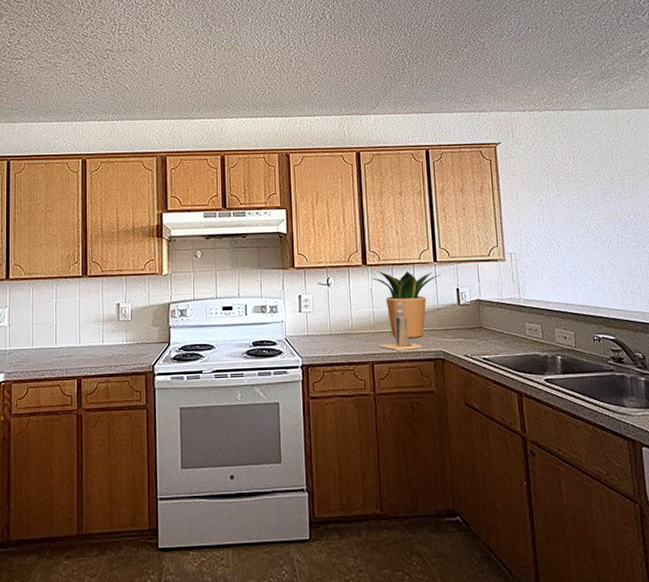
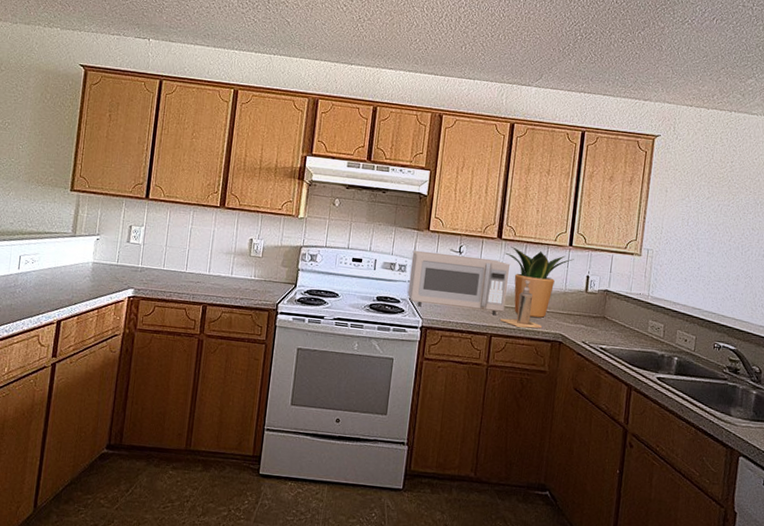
microwave: none [281,286,381,346] -> present [407,250,510,316]

